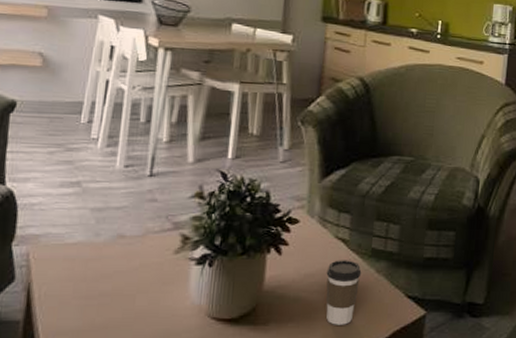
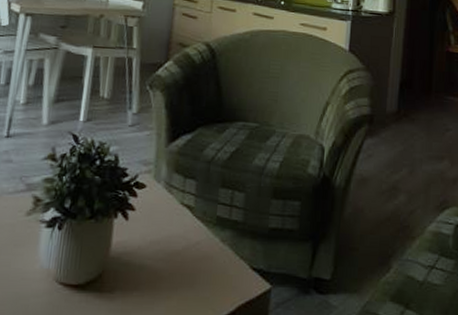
coffee cup: present [325,260,362,325] -> none [170,227,207,296]

